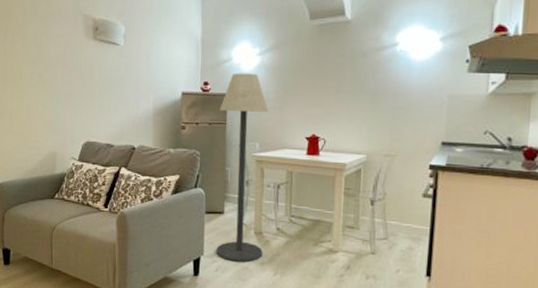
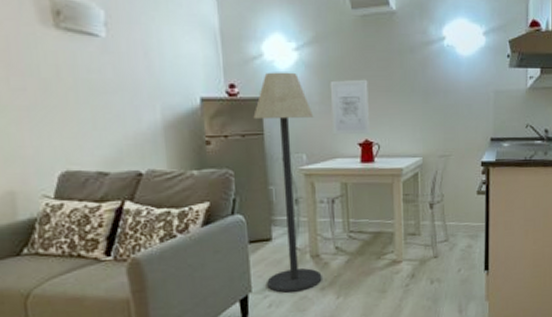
wall art: none [284,80,319,130] -> present [330,79,369,135]

